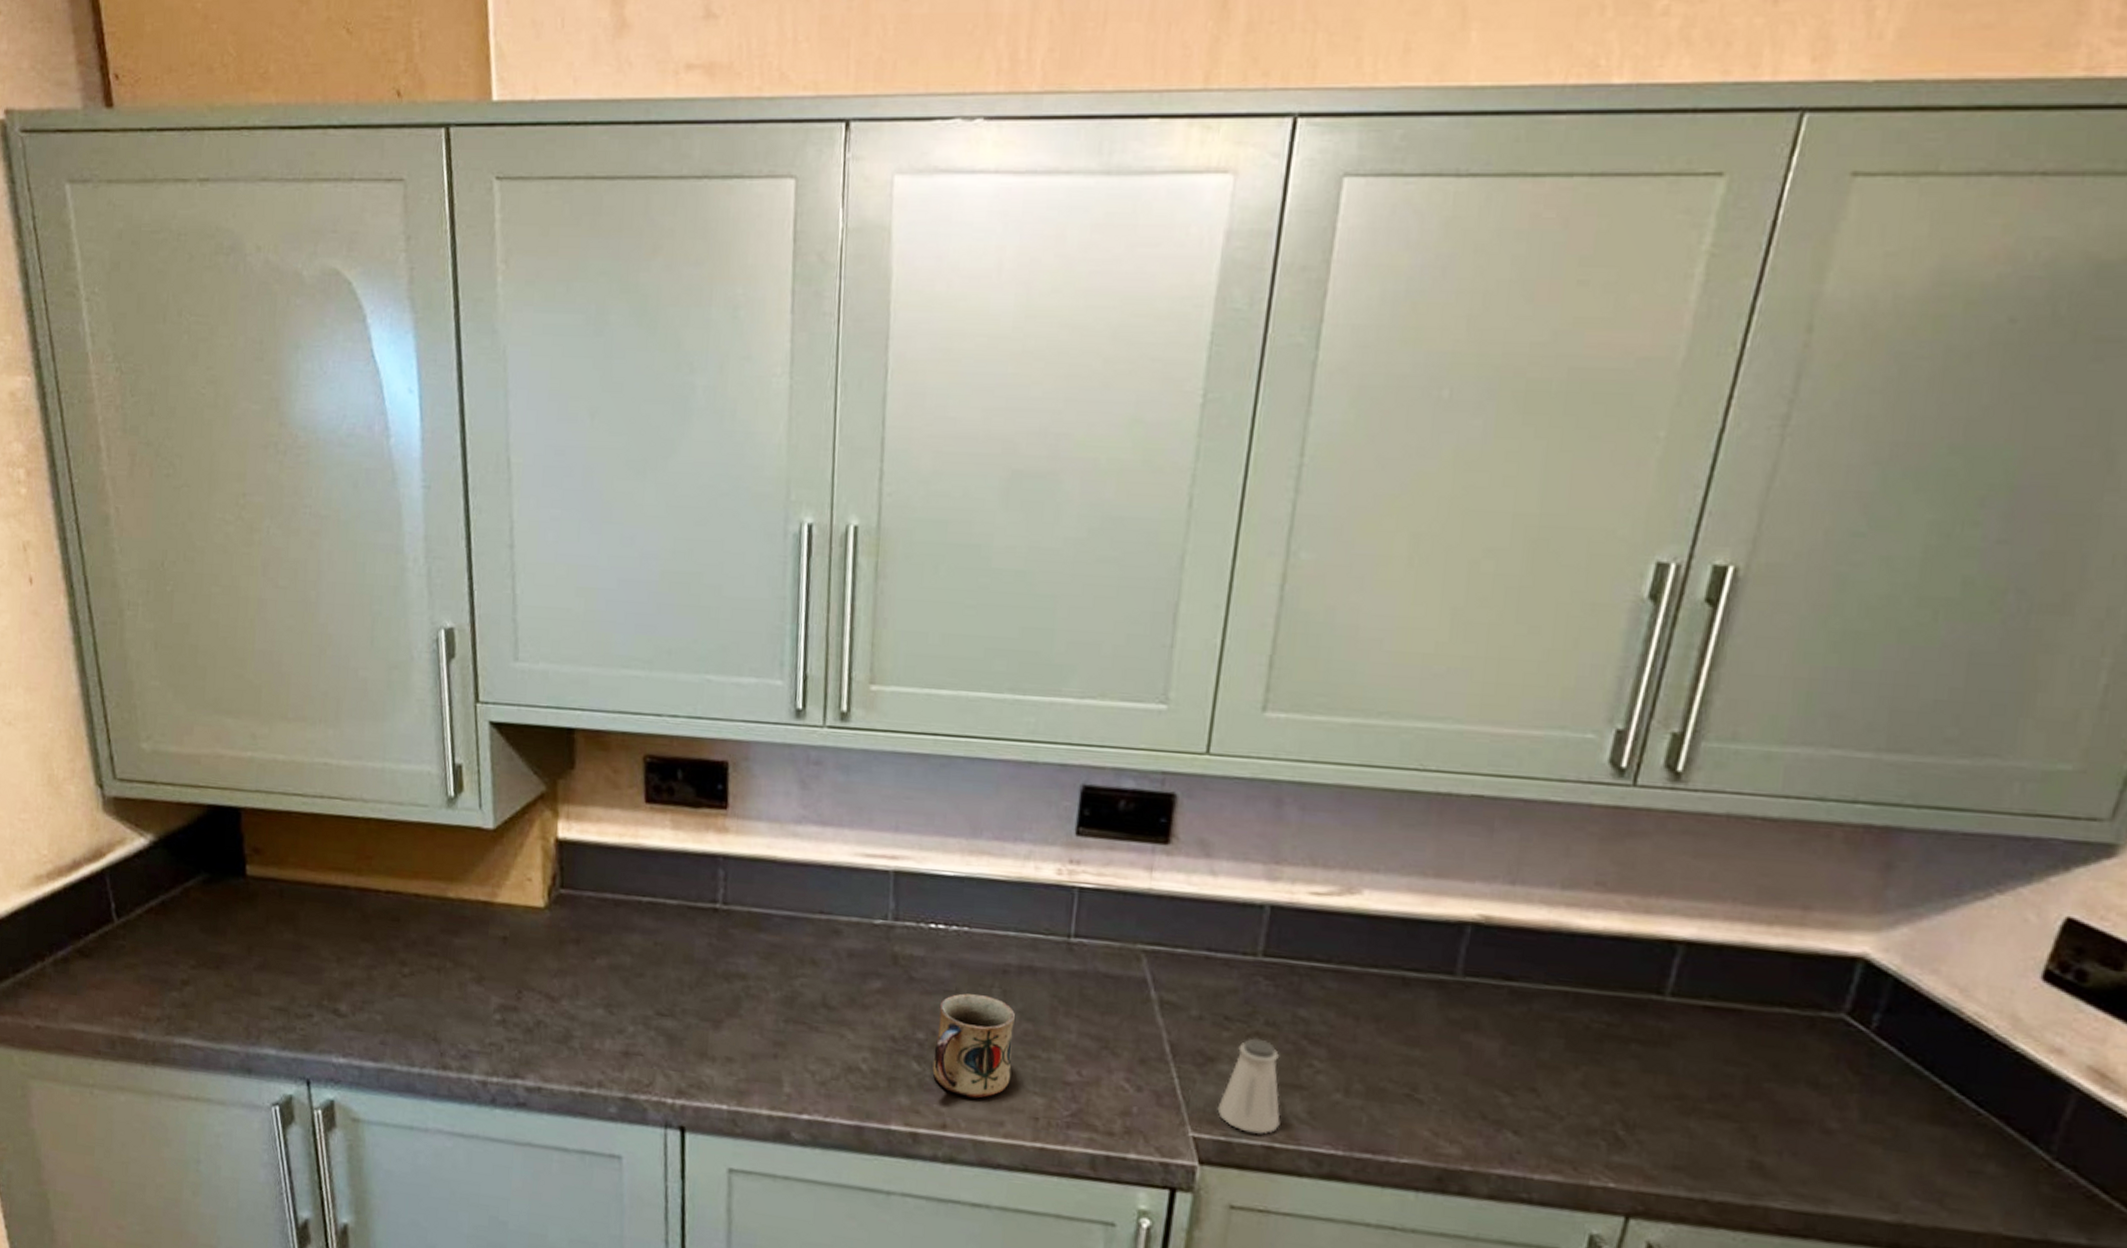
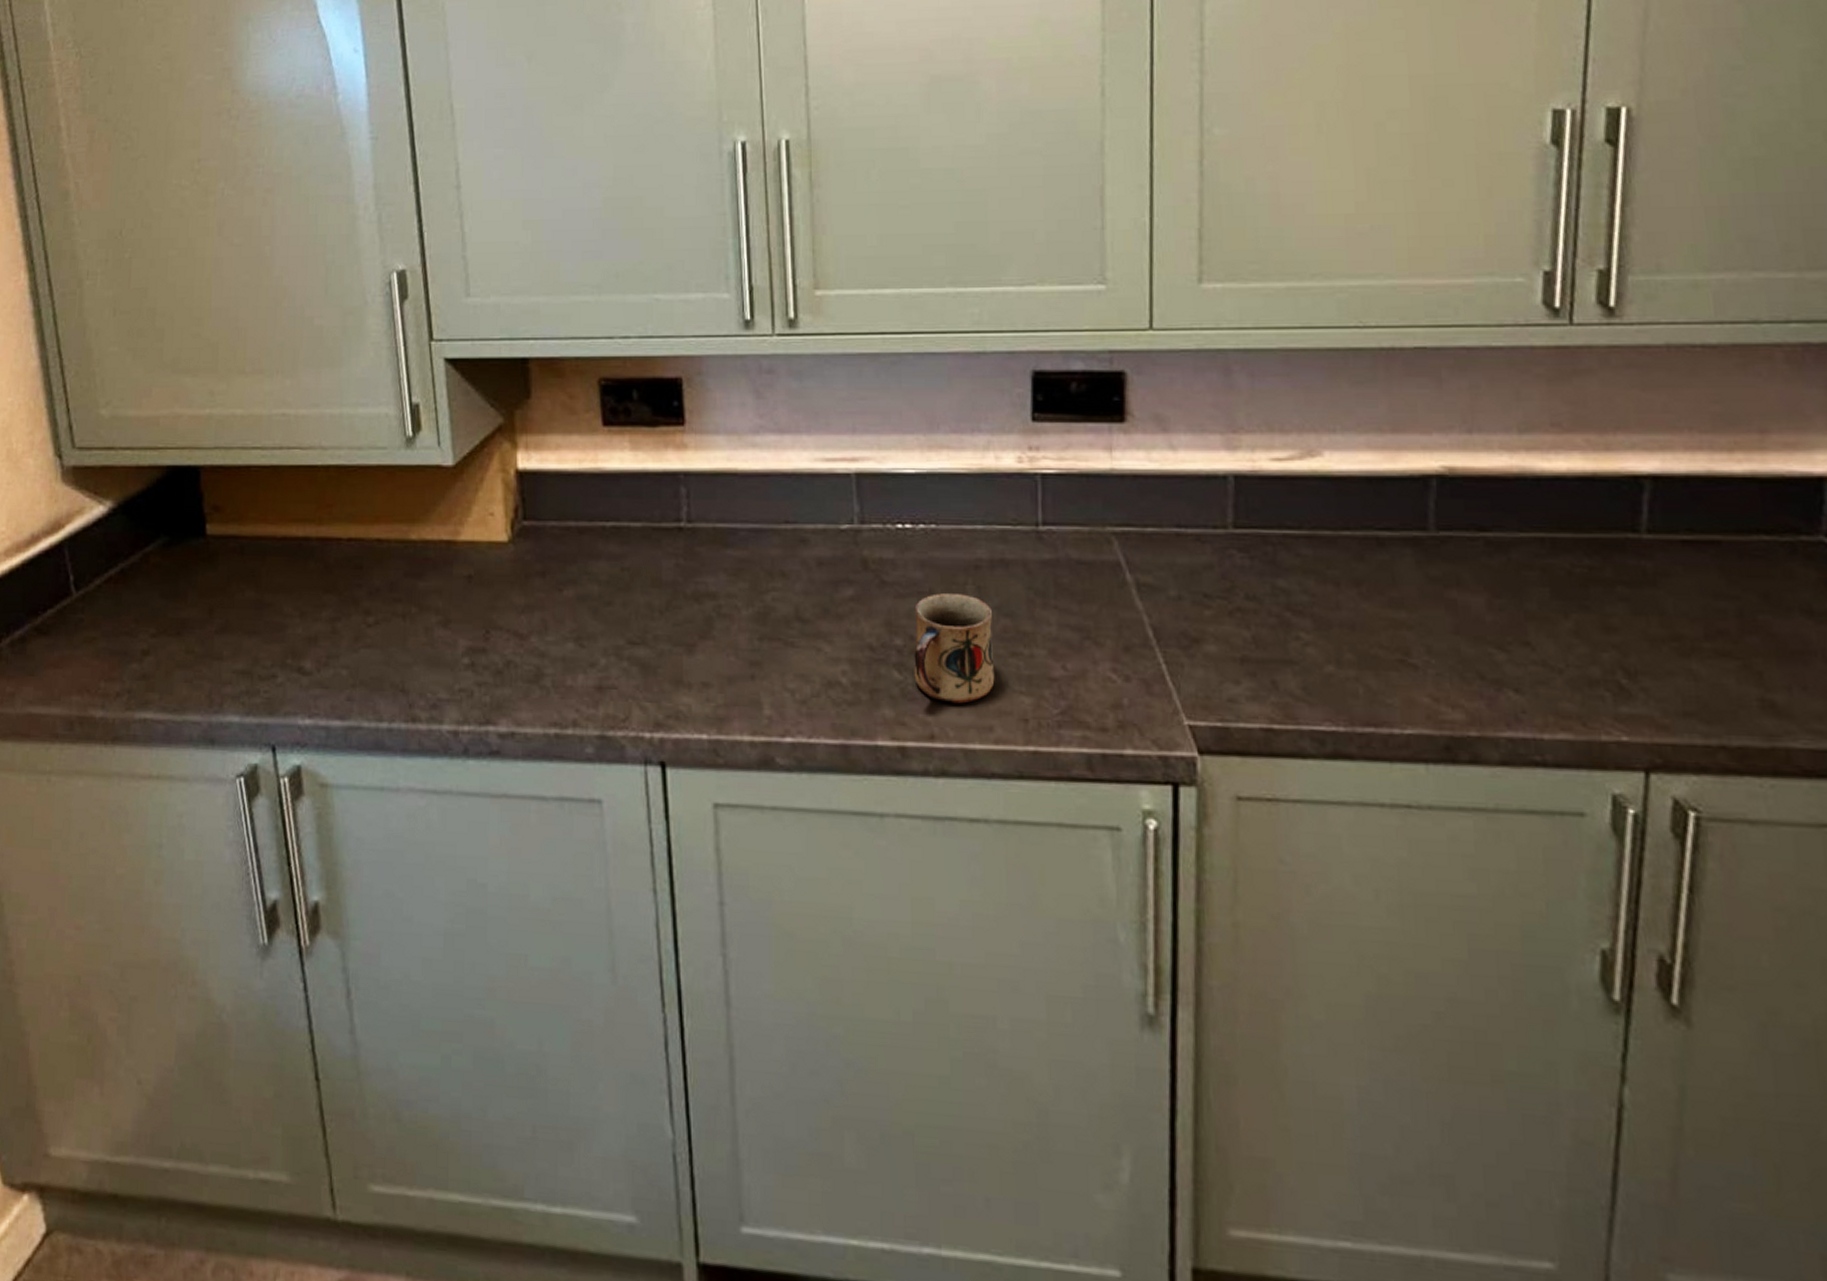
saltshaker: present [1217,1037,1281,1134] -> none [1209,614,1276,716]

